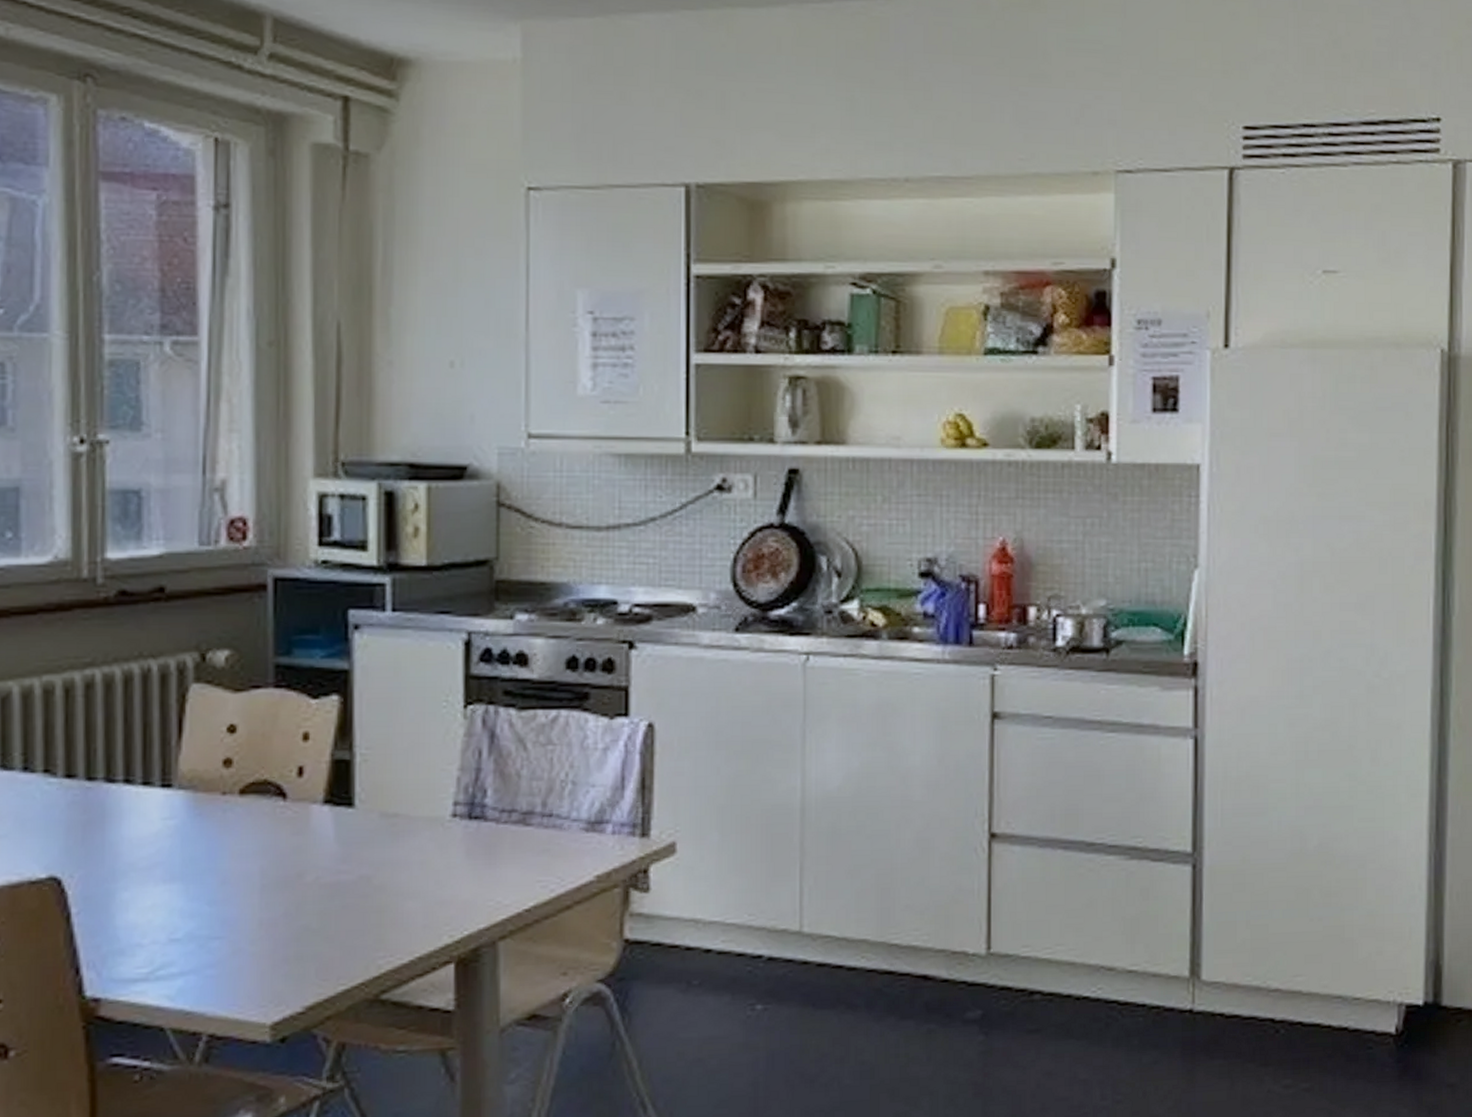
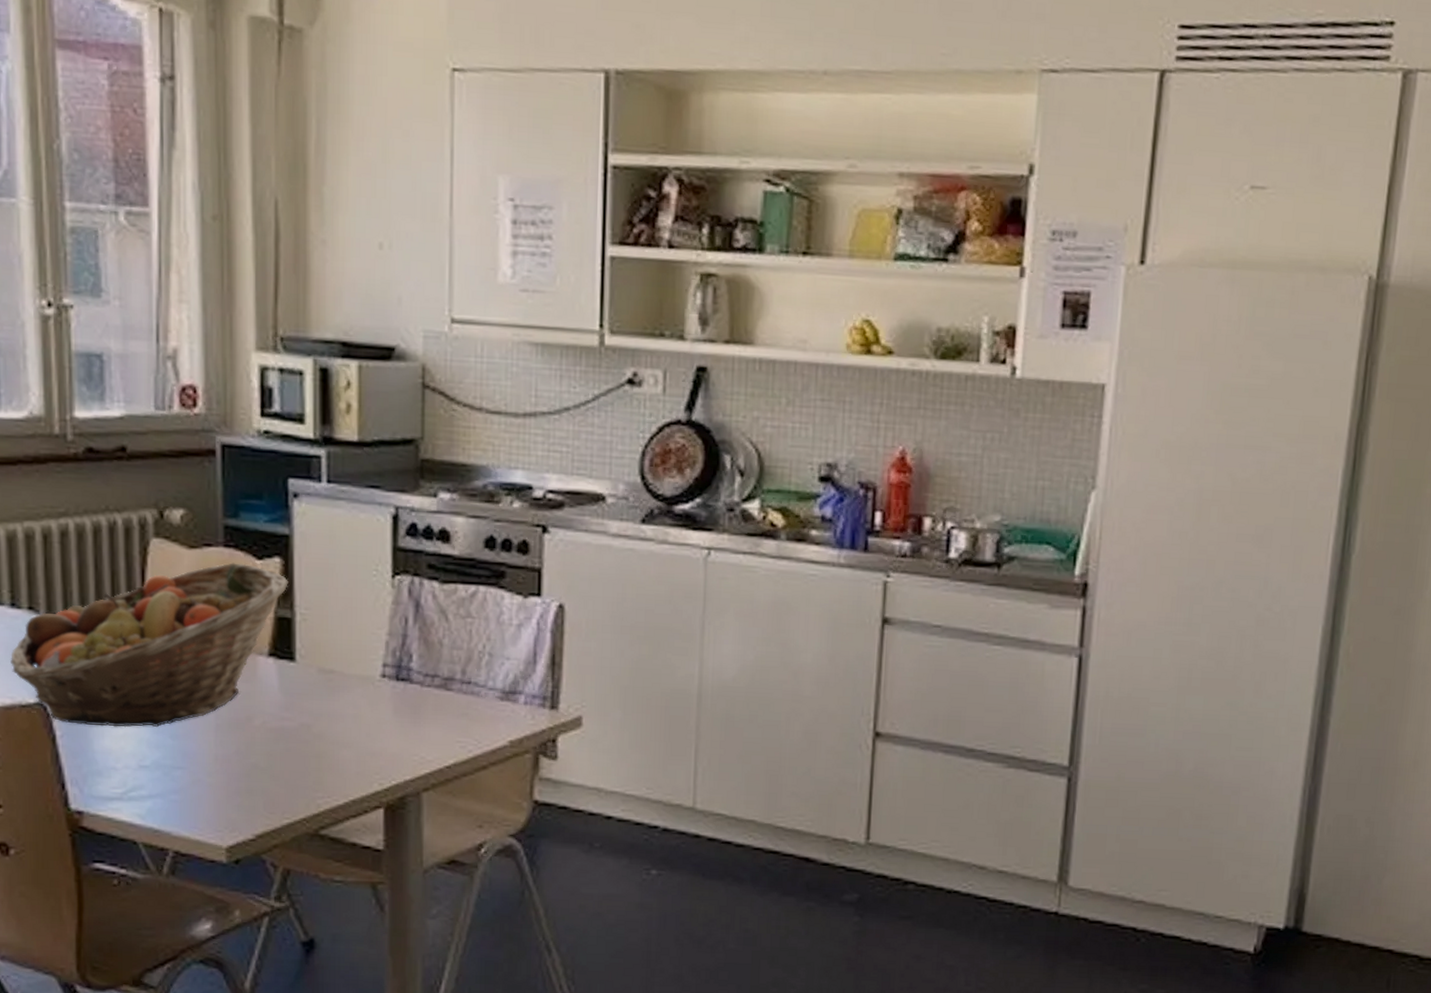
fruit basket: none [20,704,349,898] -> present [10,563,290,728]

